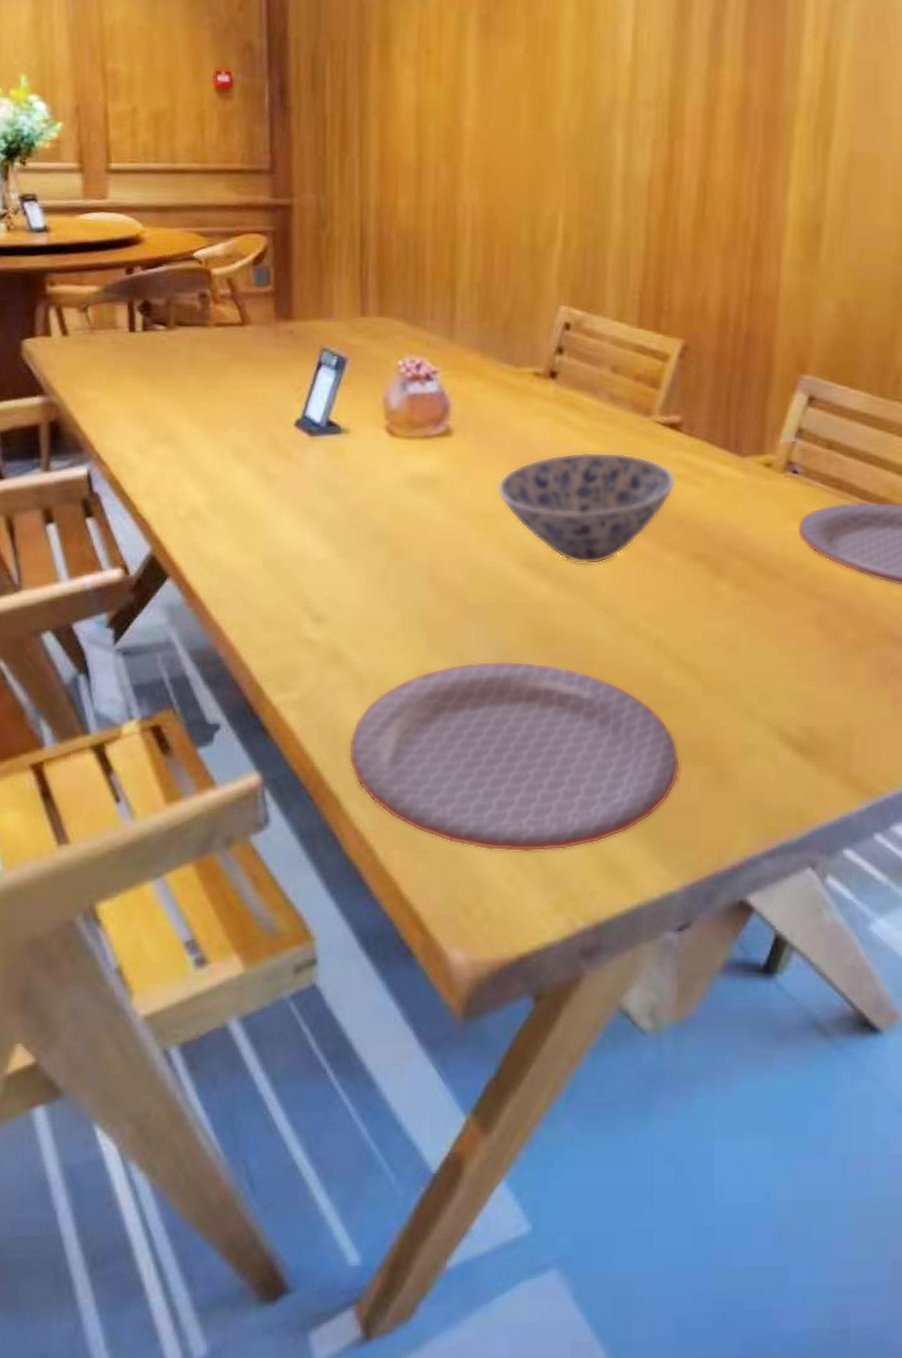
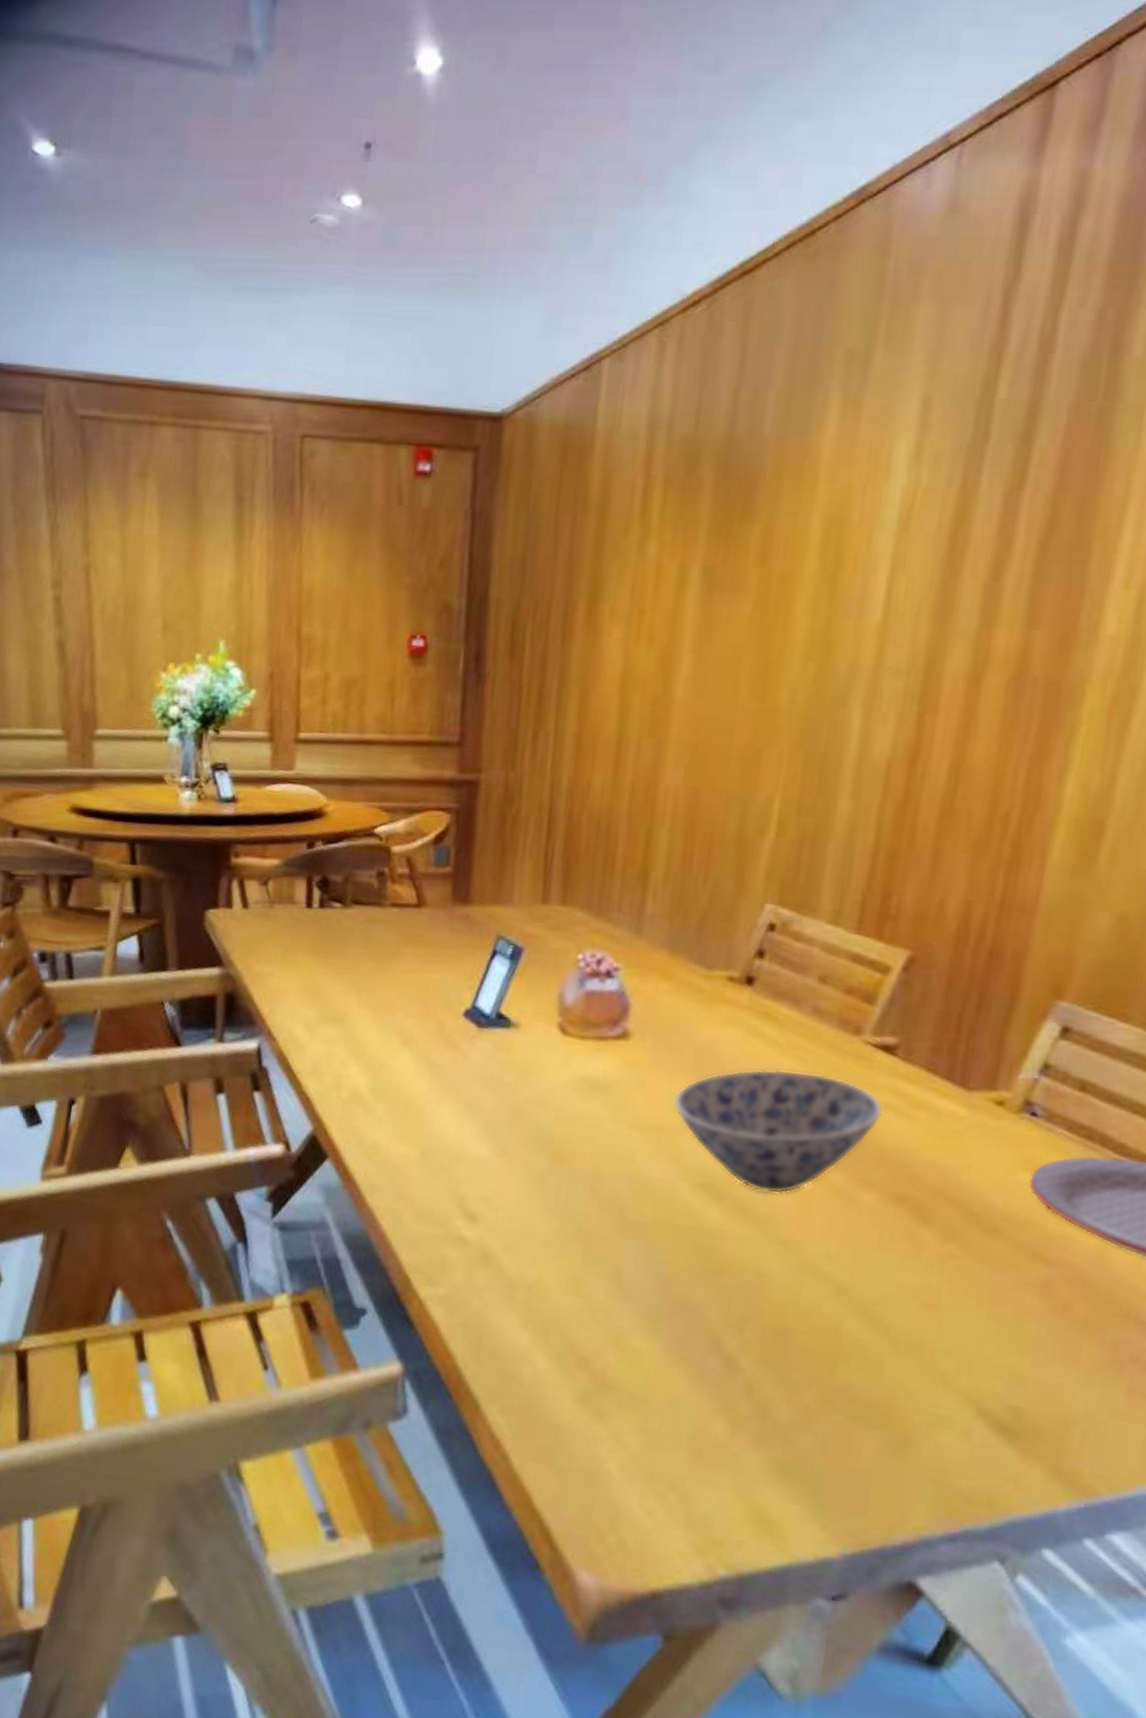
plate: present [349,661,680,852] -> none [491,1282,854,1493]

